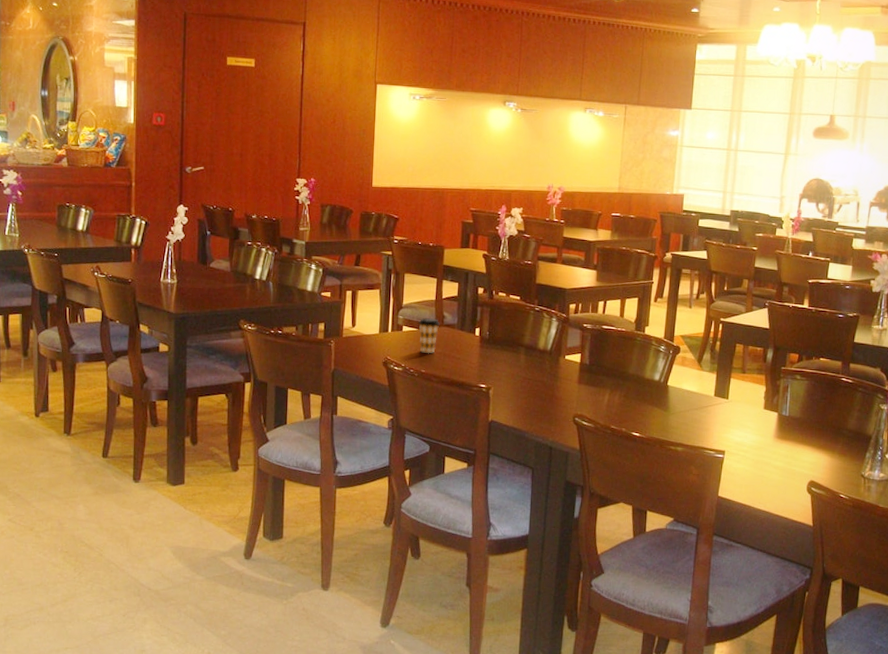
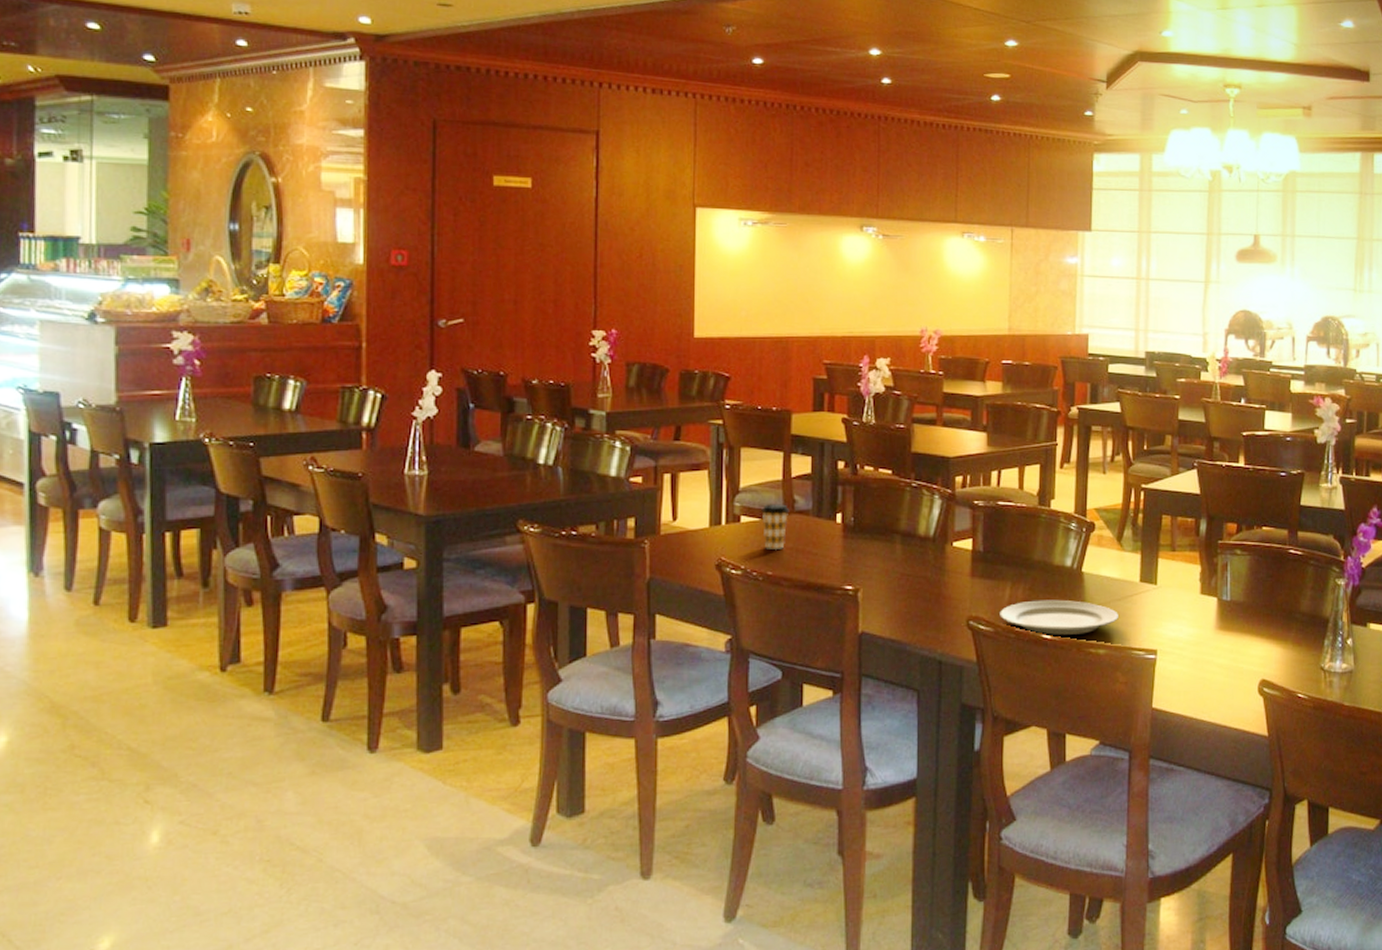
plate: none [599,405,695,434] -> present [1000,599,1118,635]

